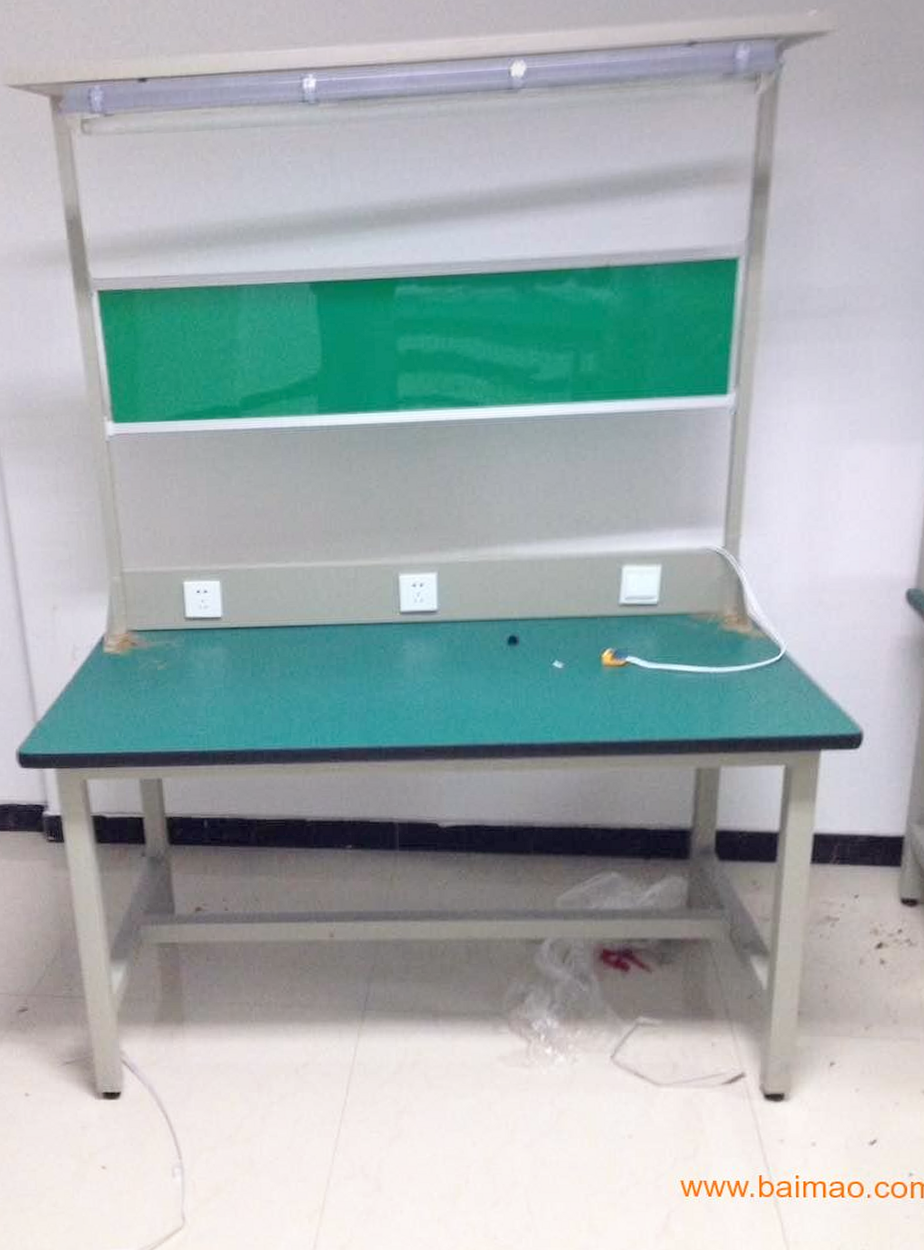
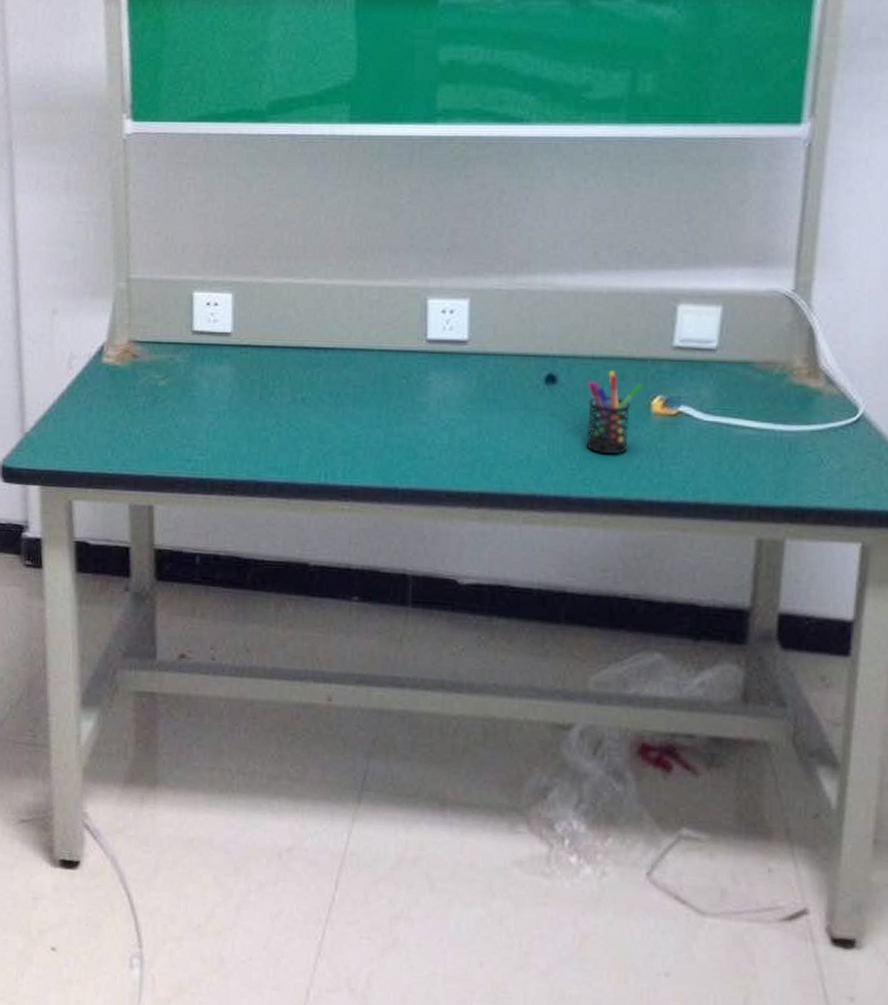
pen holder: none [546,629,594,704] -> present [586,370,643,455]

